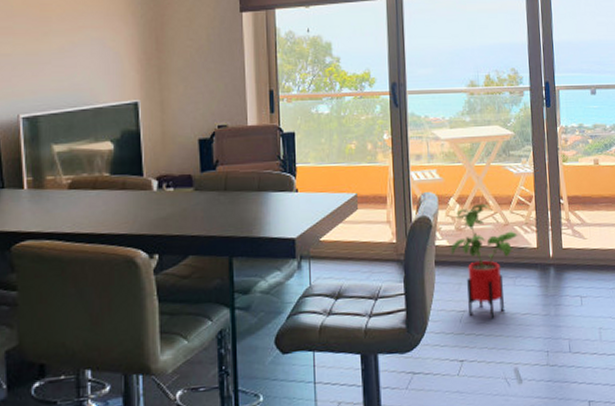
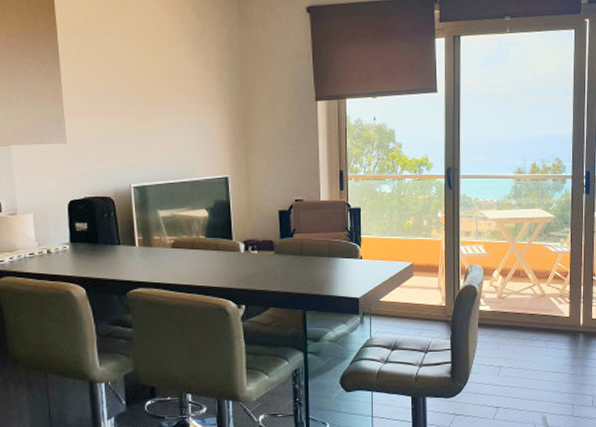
house plant: present [450,204,518,318] -> none [492,277,553,374]

